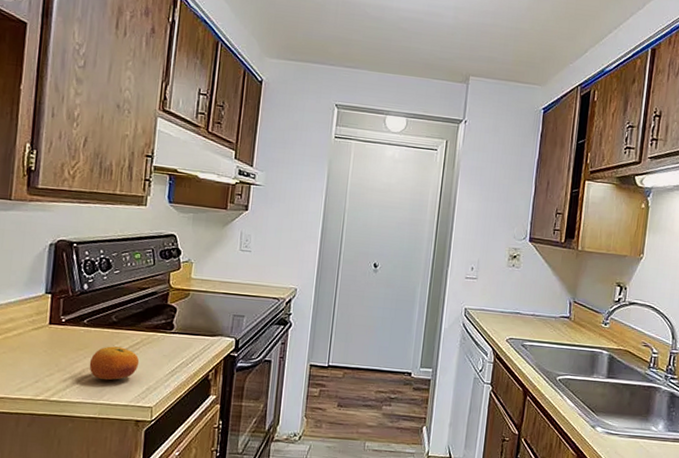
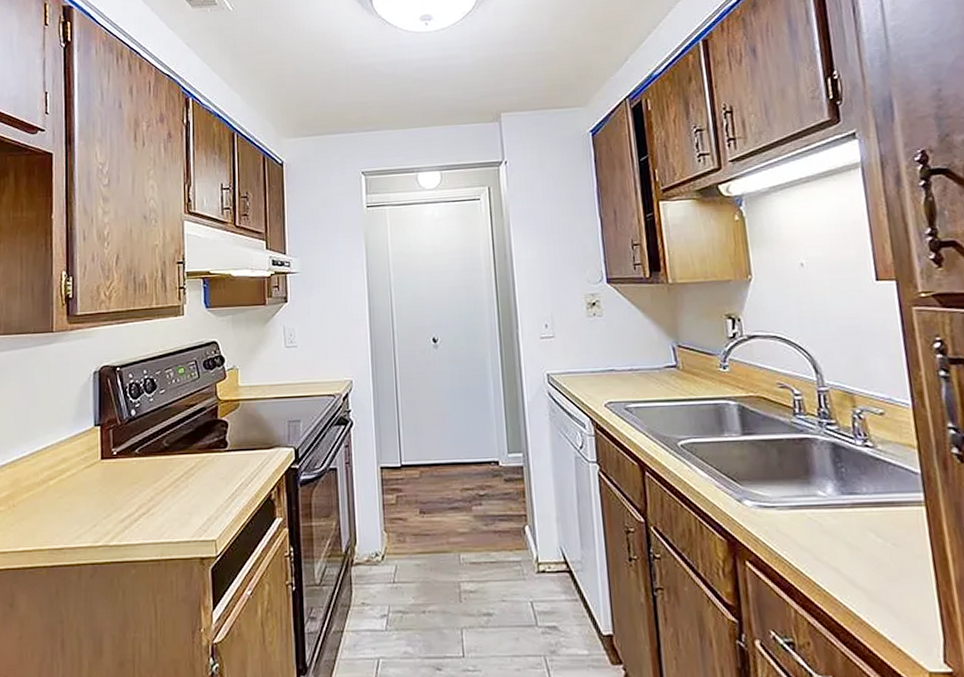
fruit: present [89,346,140,381] -> none [145,475,197,515]

